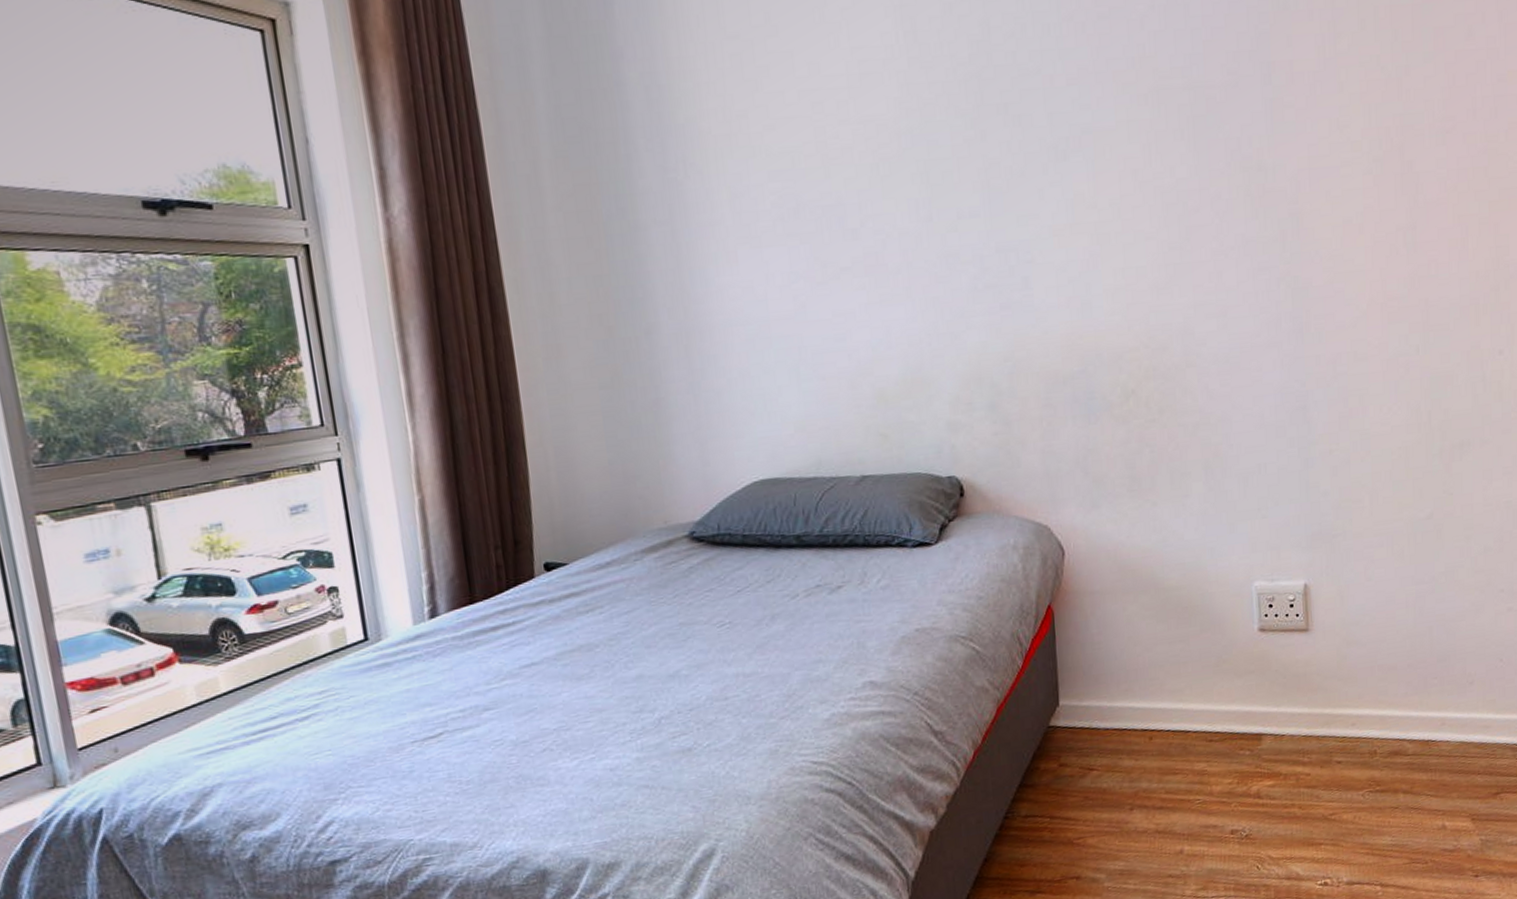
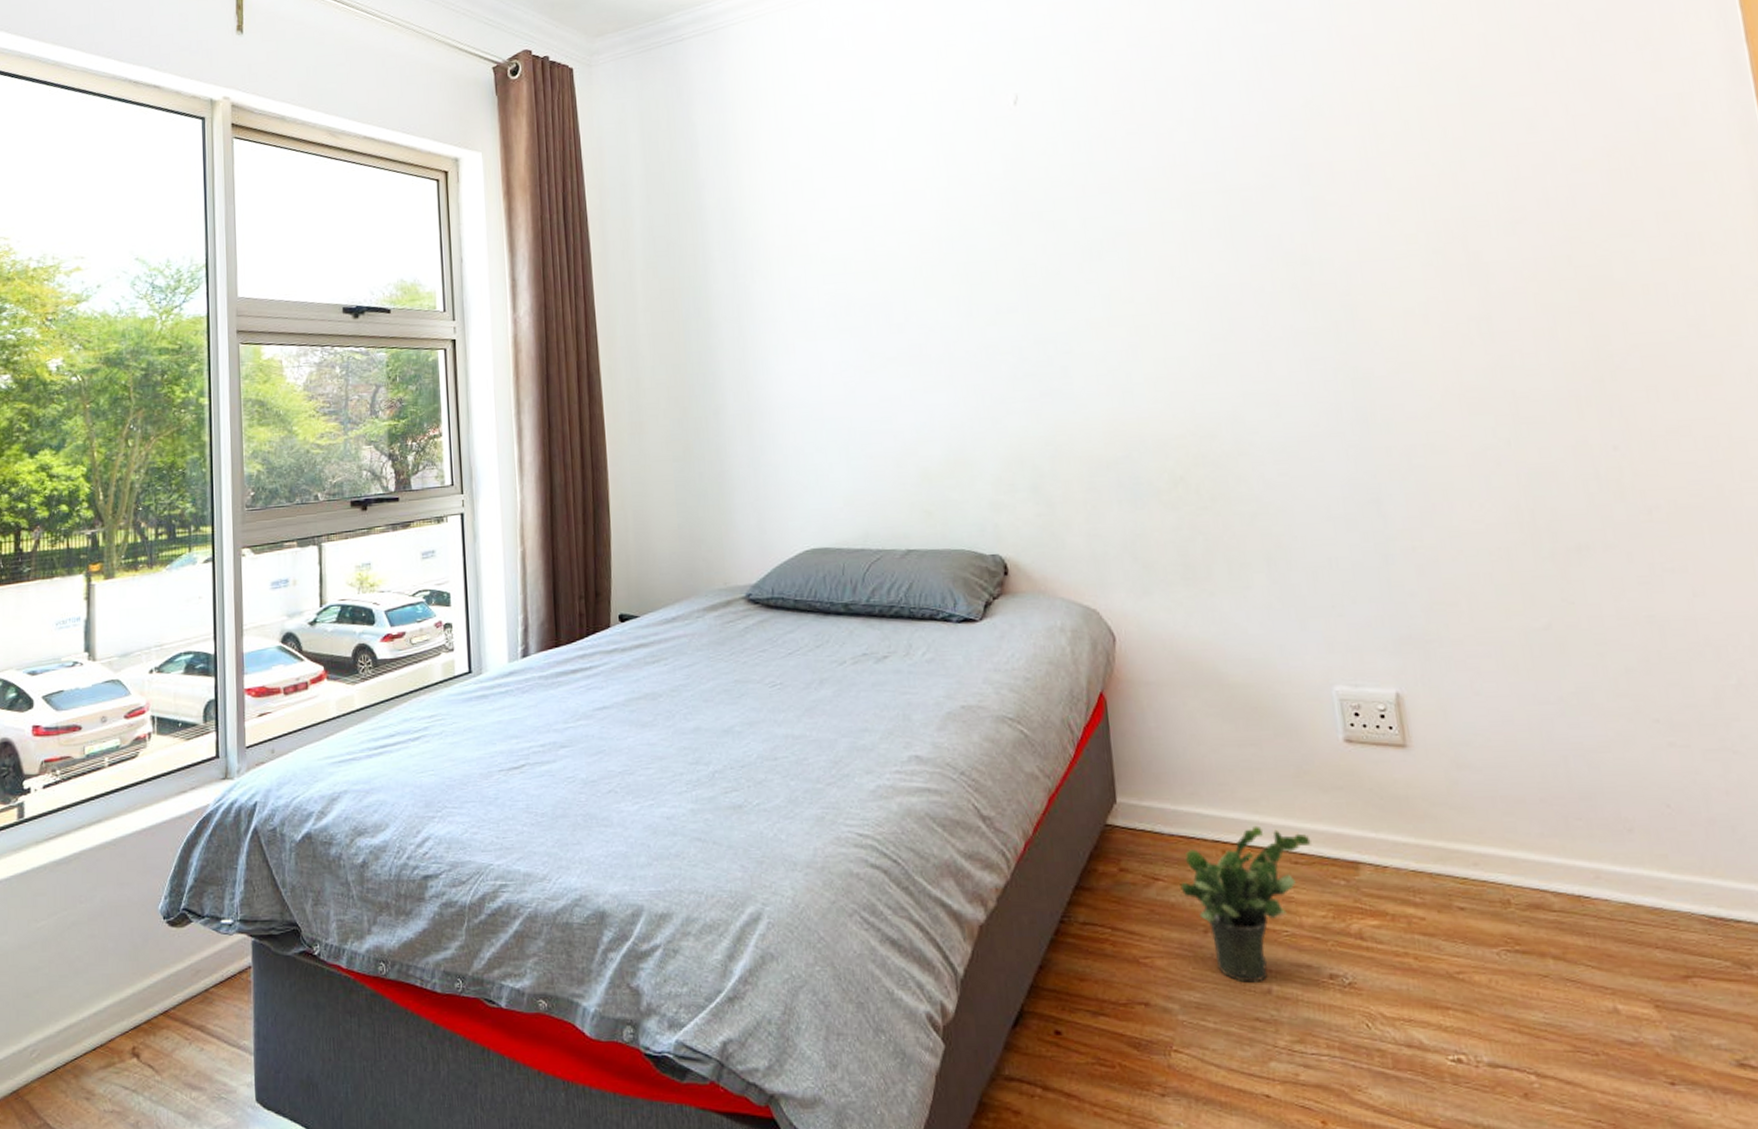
potted plant: none [1112,712,1225,848] -> present [1180,825,1311,983]

